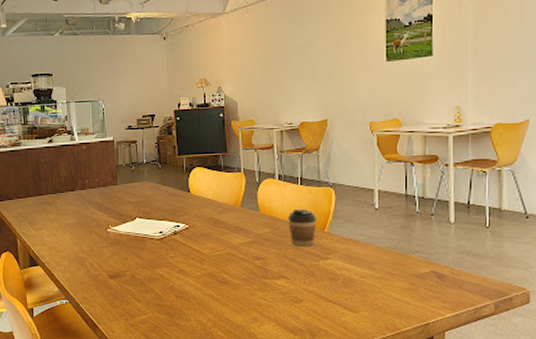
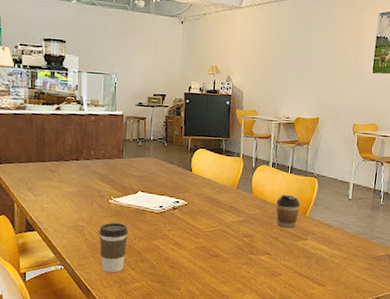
coffee cup: none [100,253,130,306] -> present [99,223,128,273]

